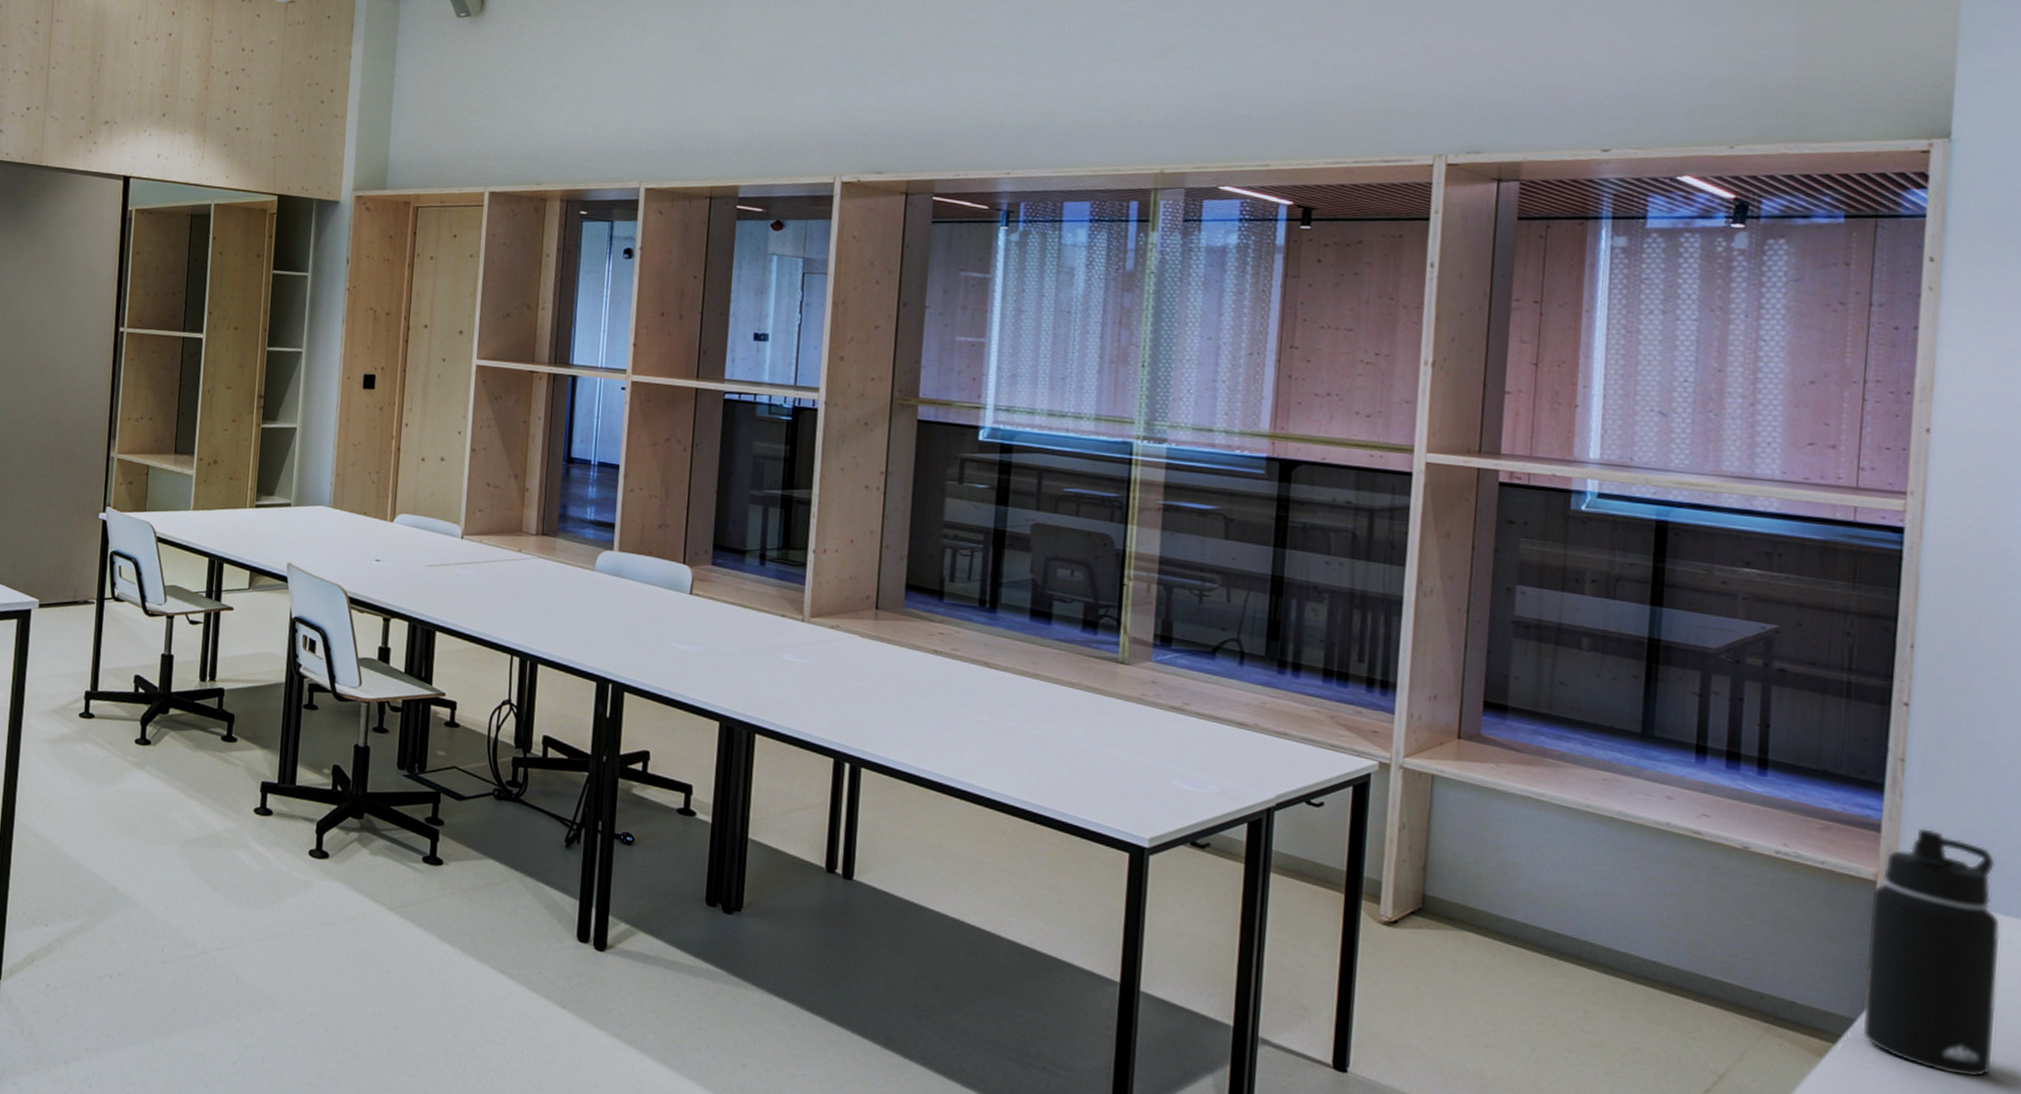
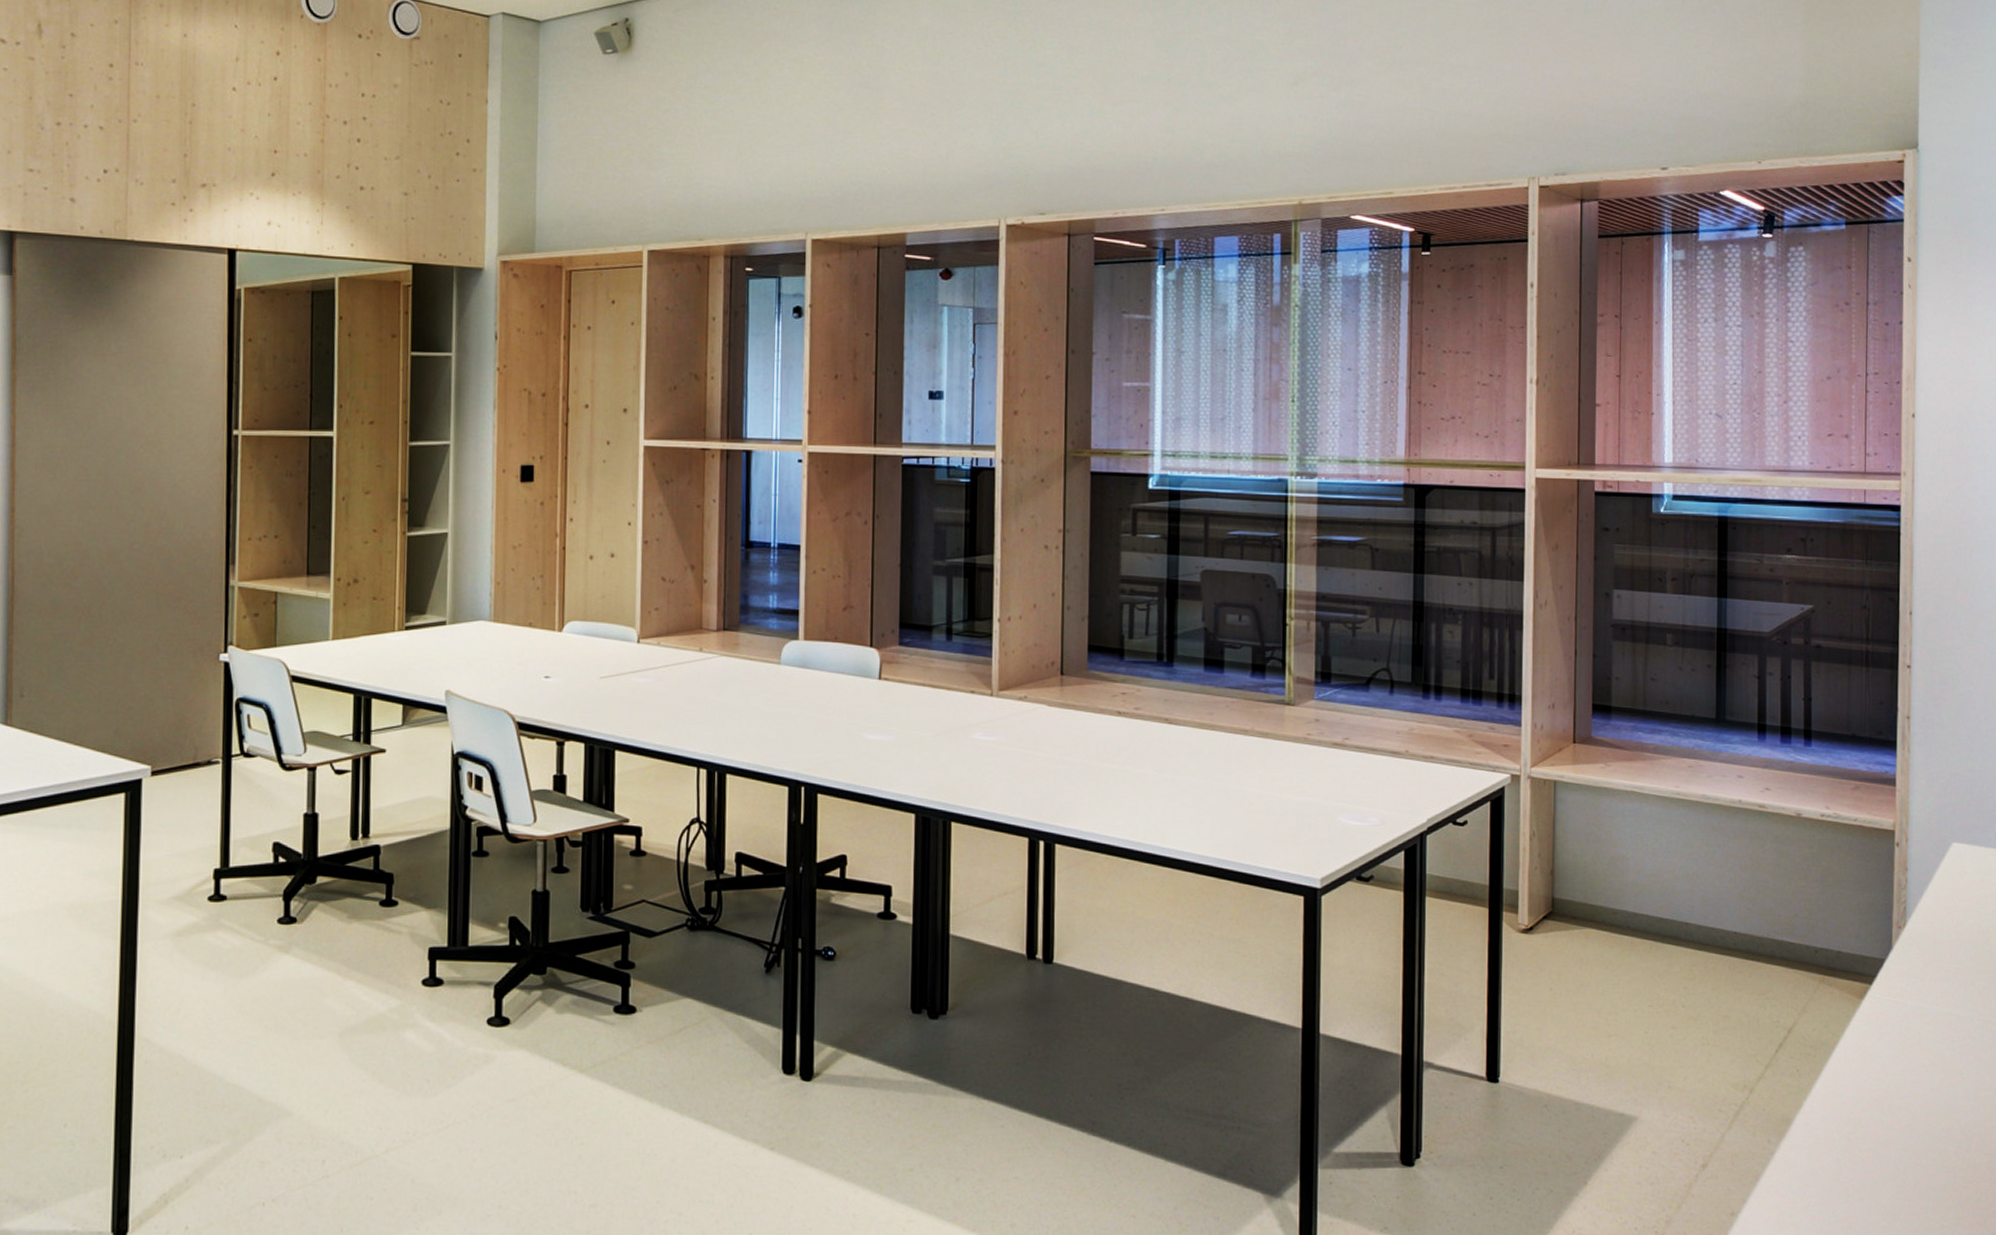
water bottle: present [1862,828,2000,1078] -> none [1890,777,1983,996]

